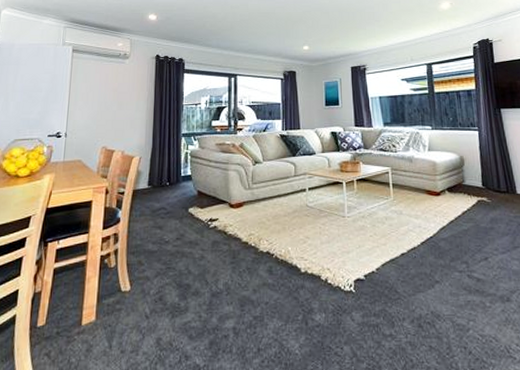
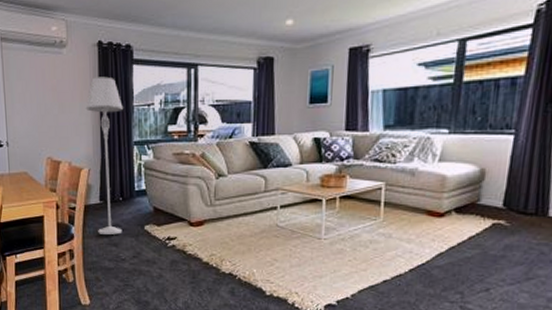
floor lamp: none [141,81,174,217] -> present [85,76,123,235]

